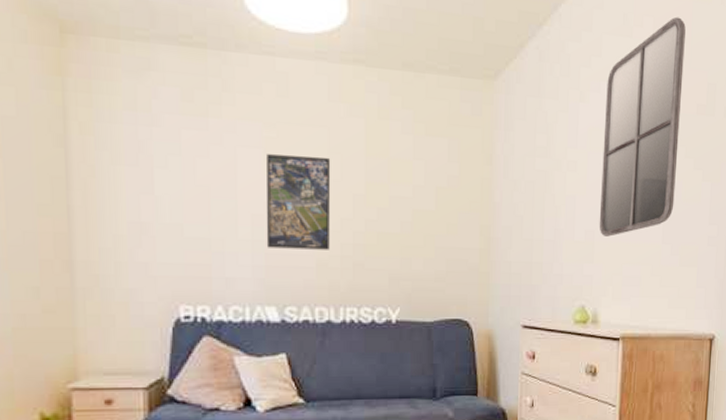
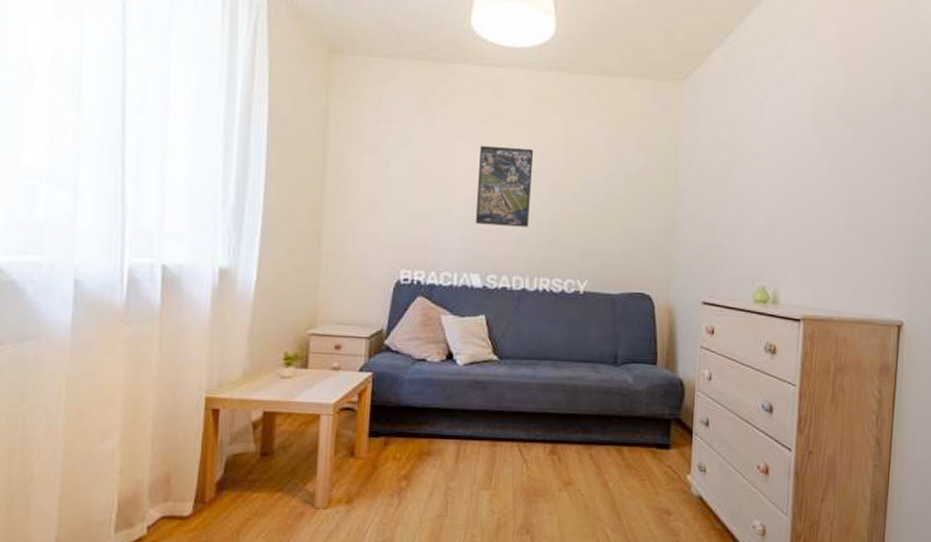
home mirror: present [599,16,686,237] -> none [781,22,872,222]

